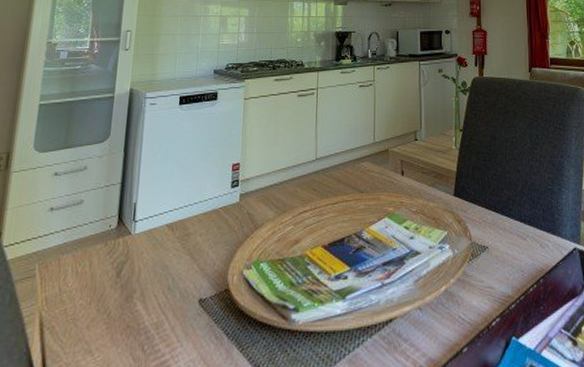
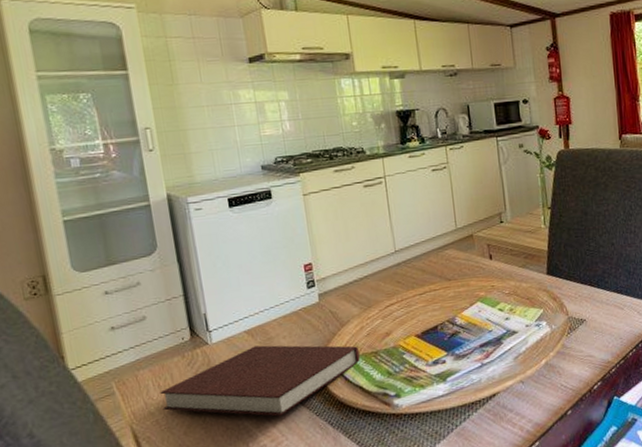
notebook: none [74,241,267,319] -> present [160,345,360,417]

